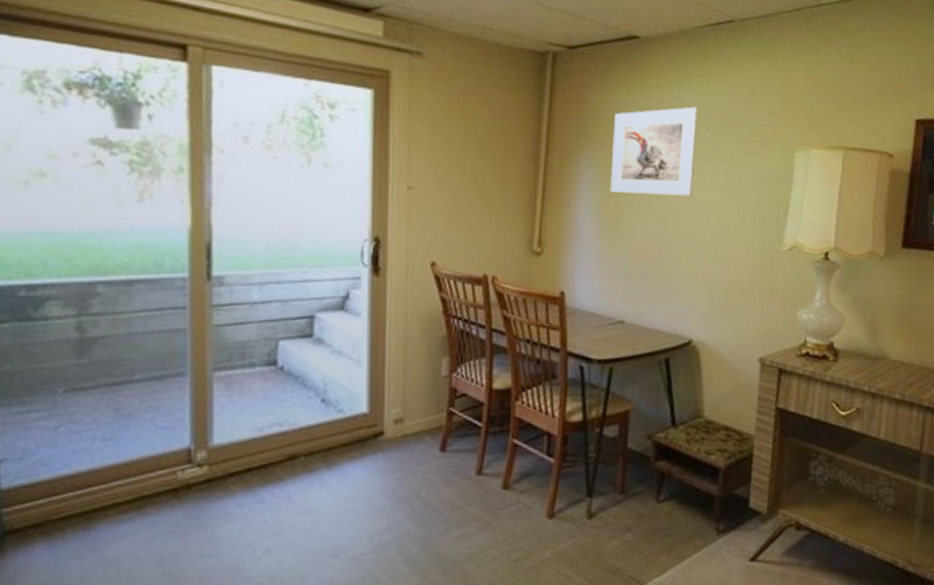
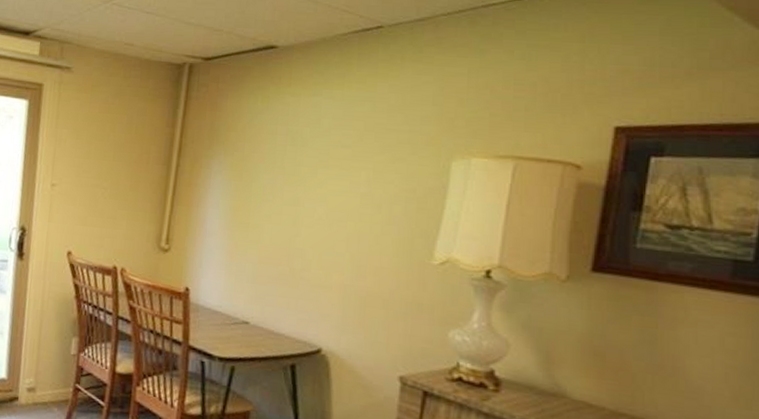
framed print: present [610,106,698,197] -> none [240,113,339,203]

